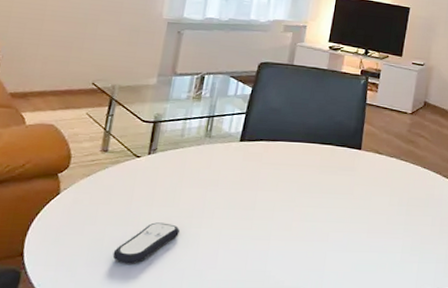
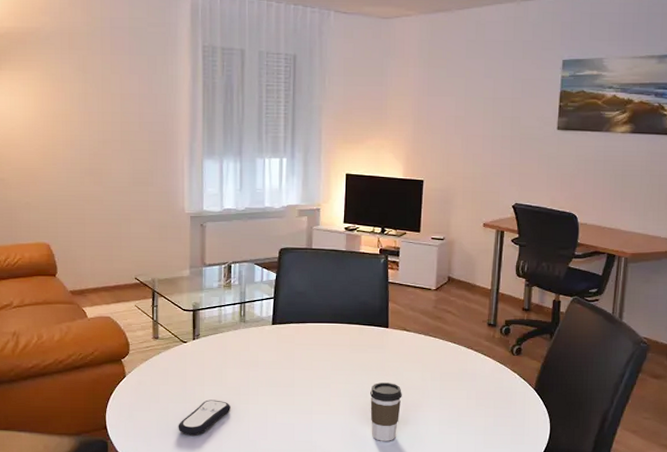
coffee cup: none [331,207,368,270] -> present [370,383,402,441]

